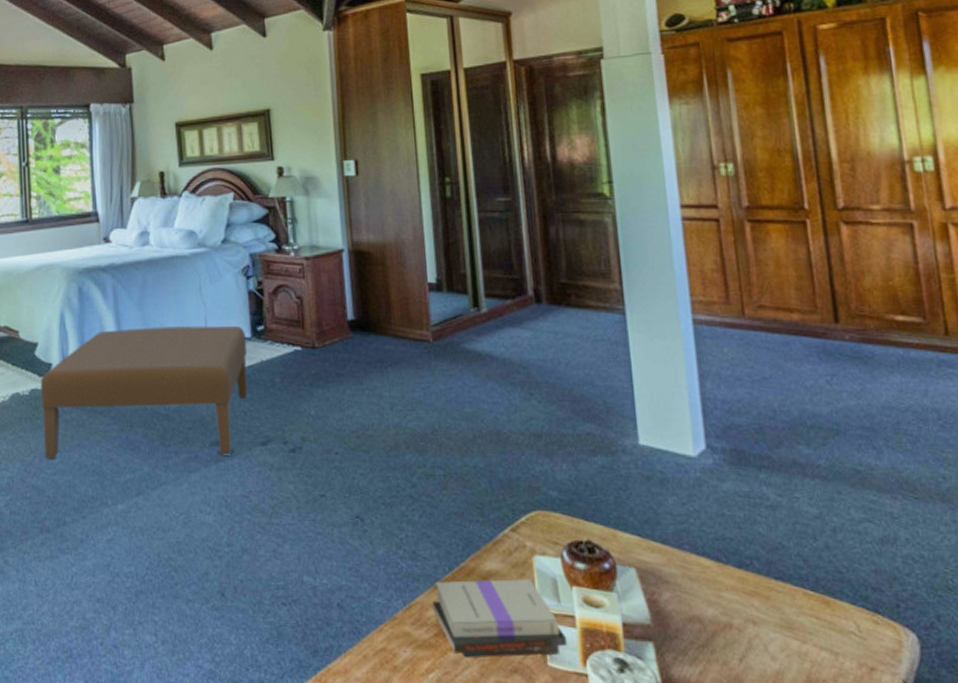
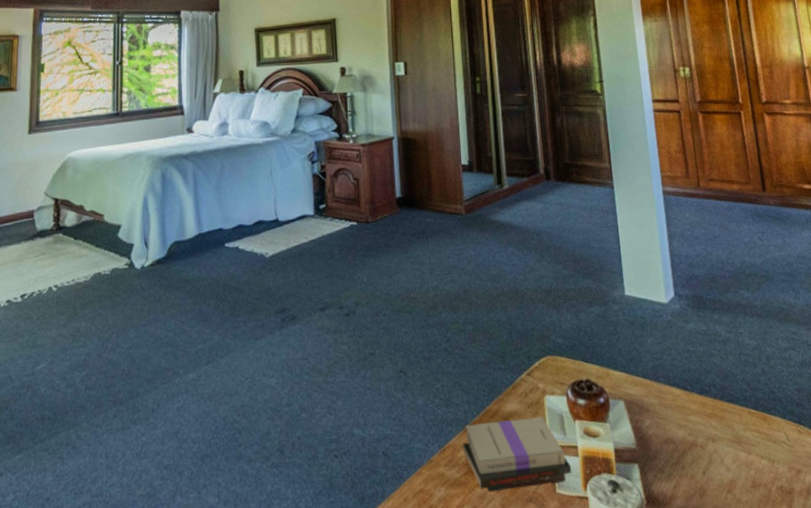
ottoman: present [40,325,248,459] -> none [121,205,311,334]

